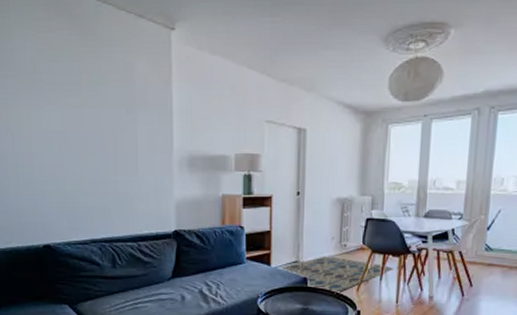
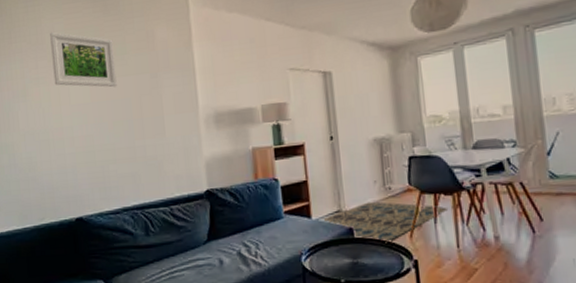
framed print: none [21,50,91,118] -> present [50,32,117,88]

